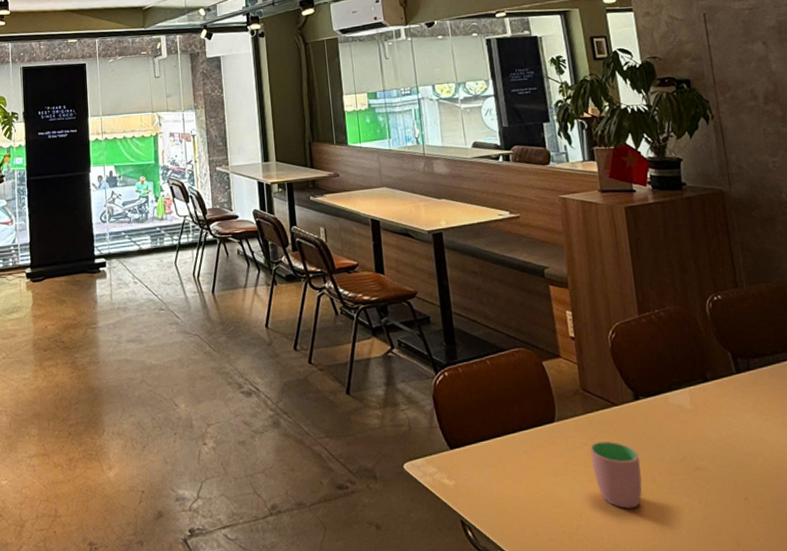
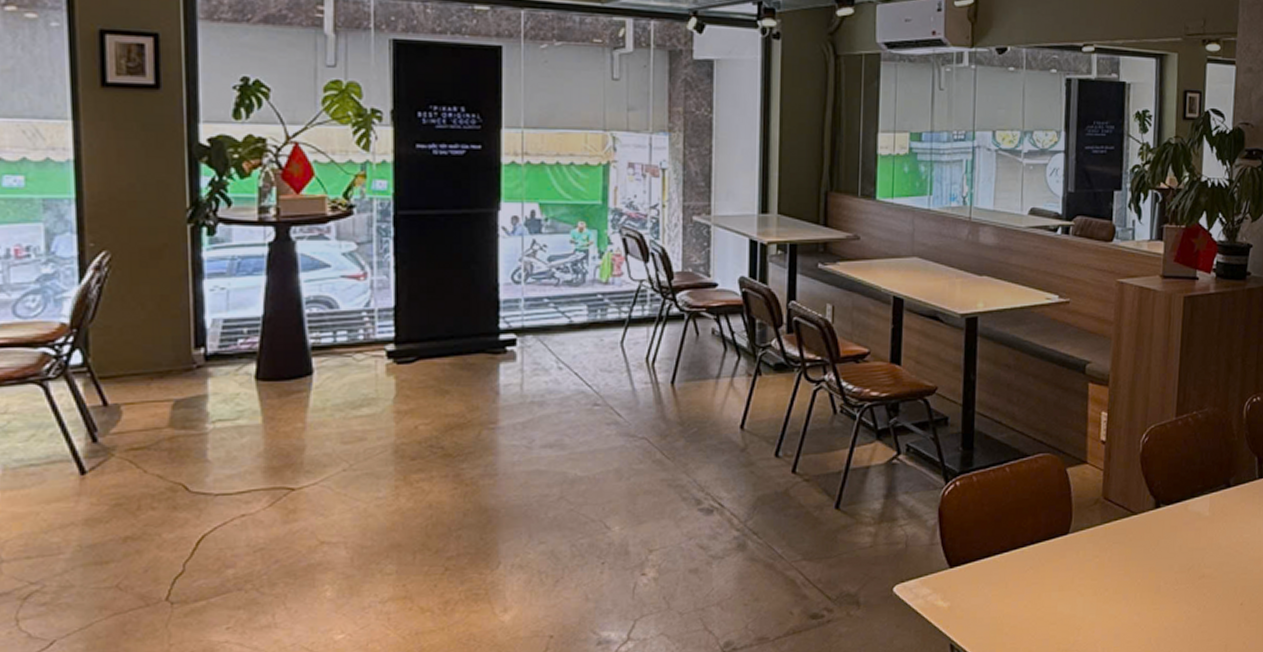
cup: present [590,442,642,509] -> none [1100,552,1149,621]

